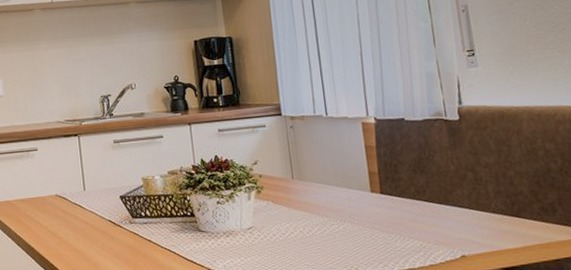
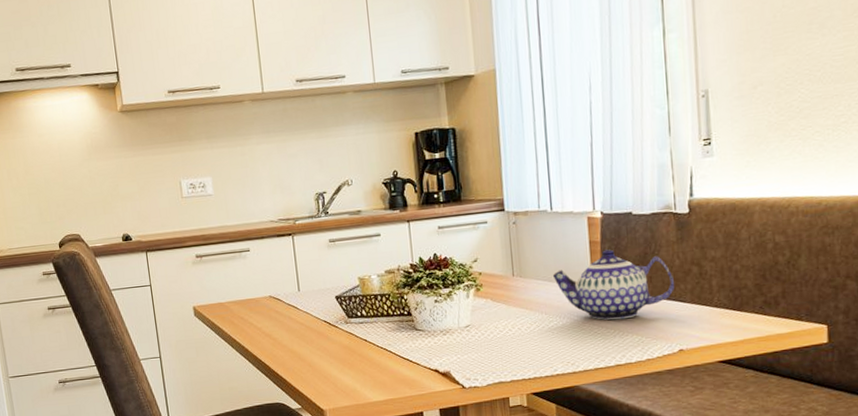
teapot: none [331,154,451,224] -> present [552,249,674,320]

